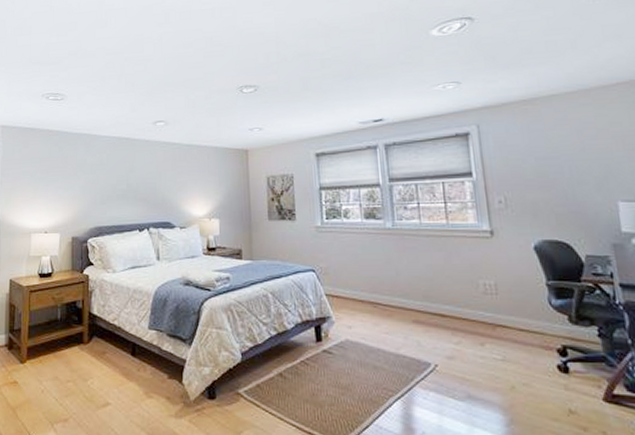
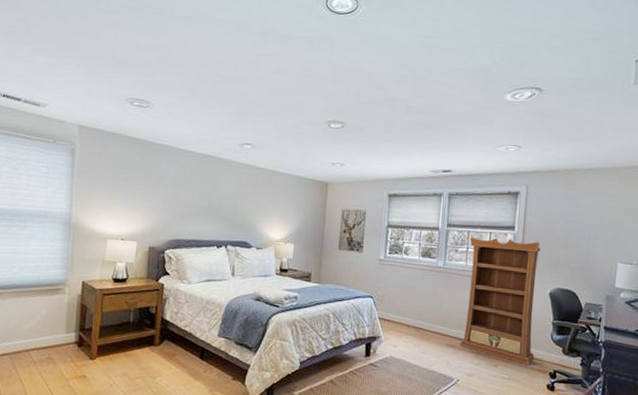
bookcase: none [418,187,533,341] -> present [459,237,541,365]

